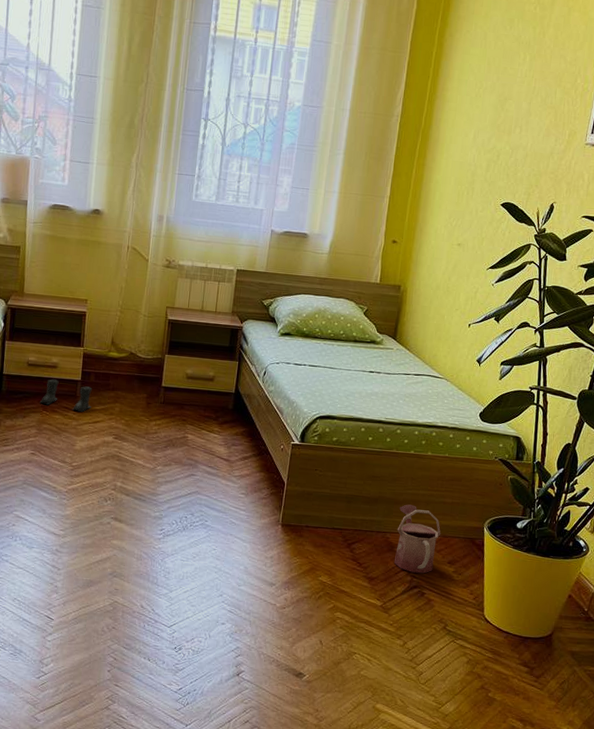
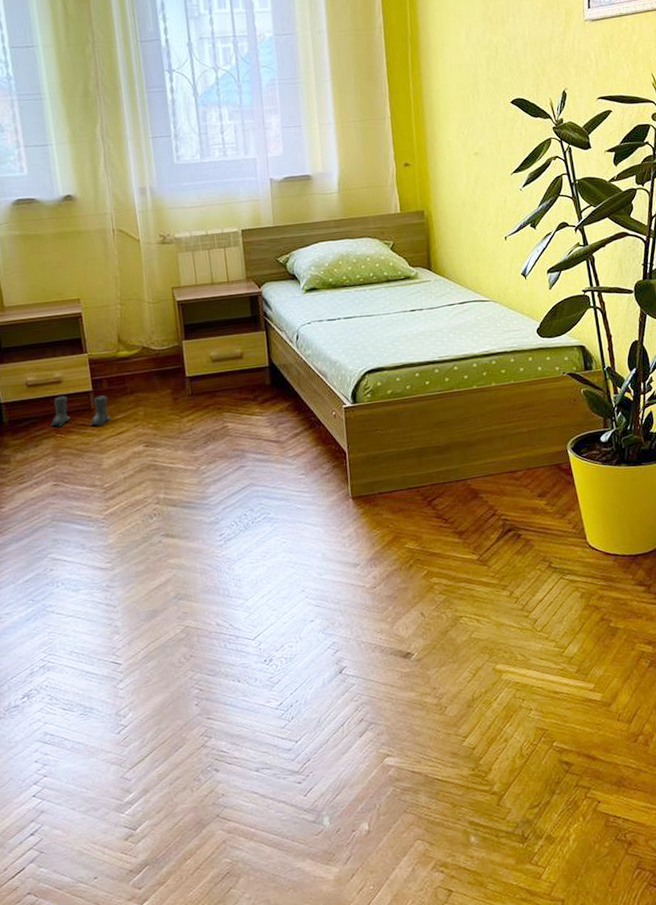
watering can: present [393,504,441,574] -> none [475,443,525,516]

